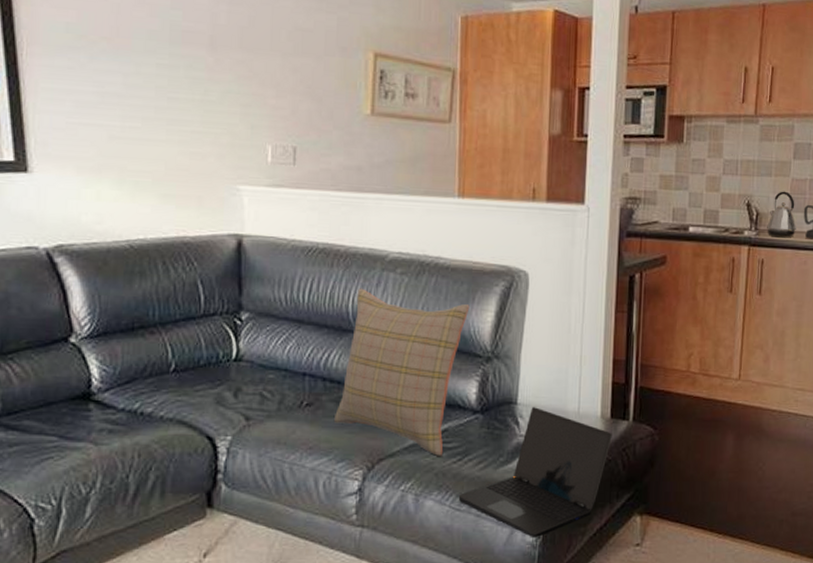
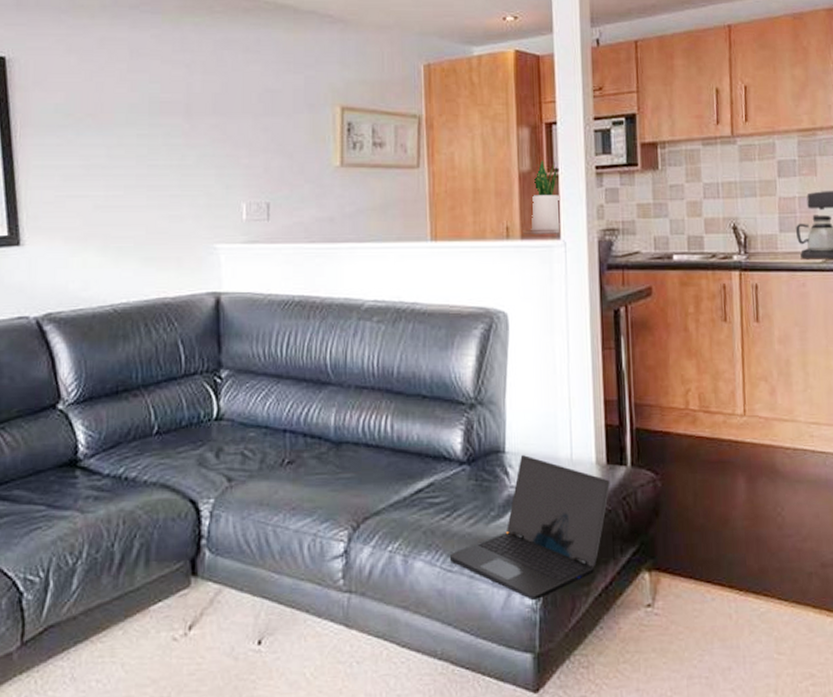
pillow: present [335,288,470,457] -> none [317,339,449,514]
planter: none [549,125,588,199] -> present [523,160,561,235]
kettle: present [767,191,796,238] -> none [757,211,790,260]

